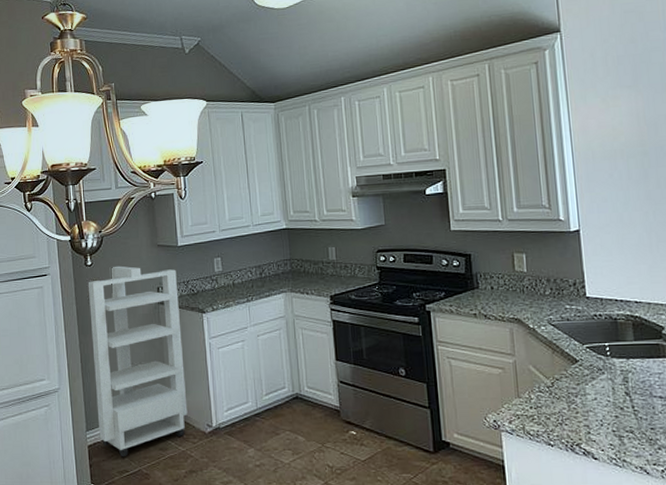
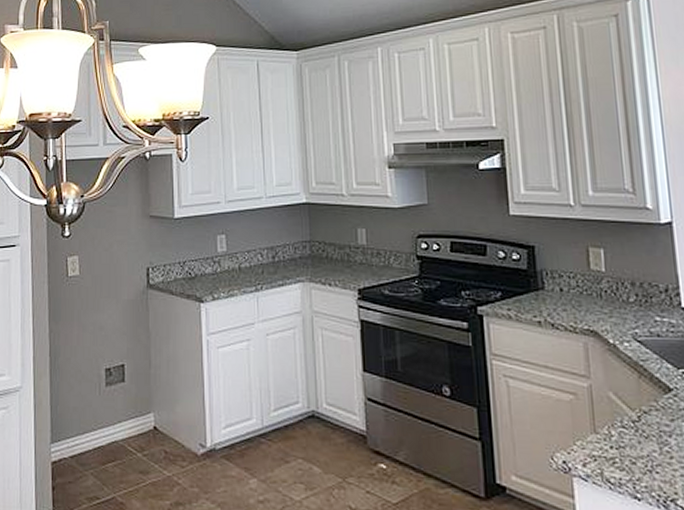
storage cabinet: present [88,265,188,457] -> none [63,238,177,480]

